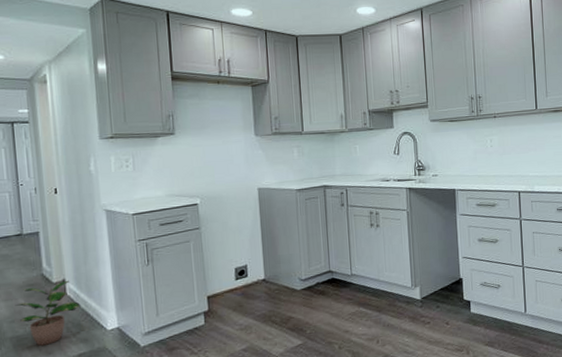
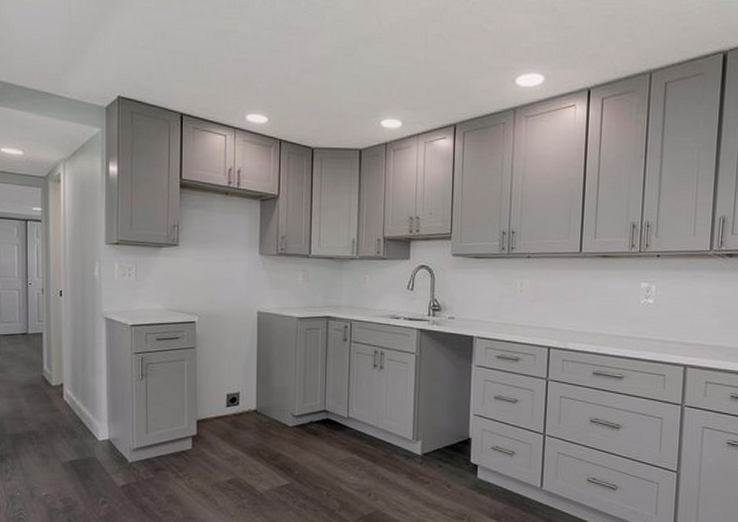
potted plant: present [15,280,81,346] -> none [16,385,75,447]

